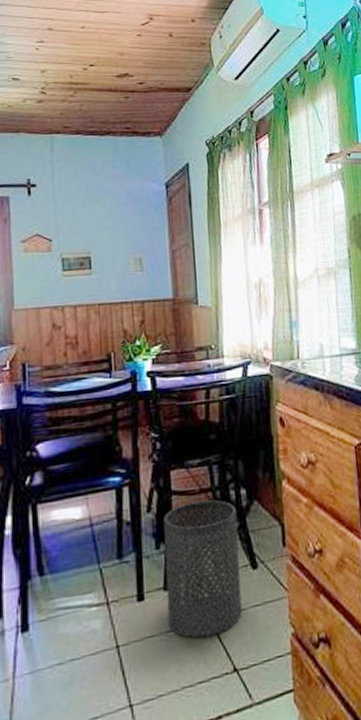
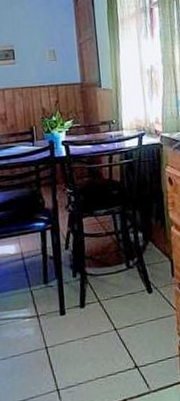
trash can: present [163,500,243,639] -> none [78,241,141,343]

